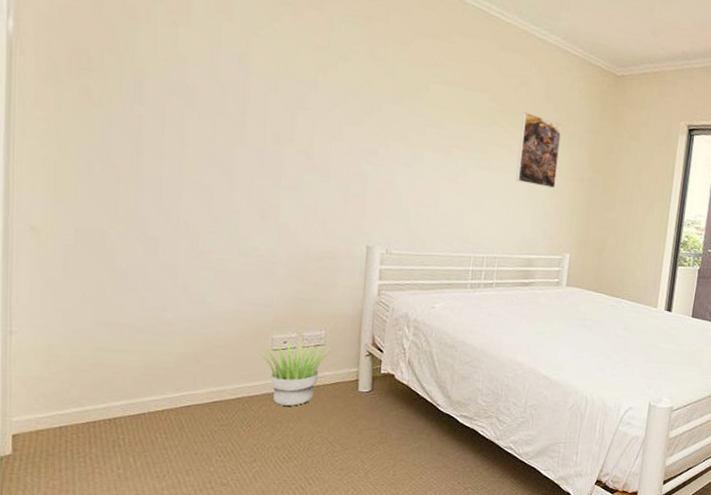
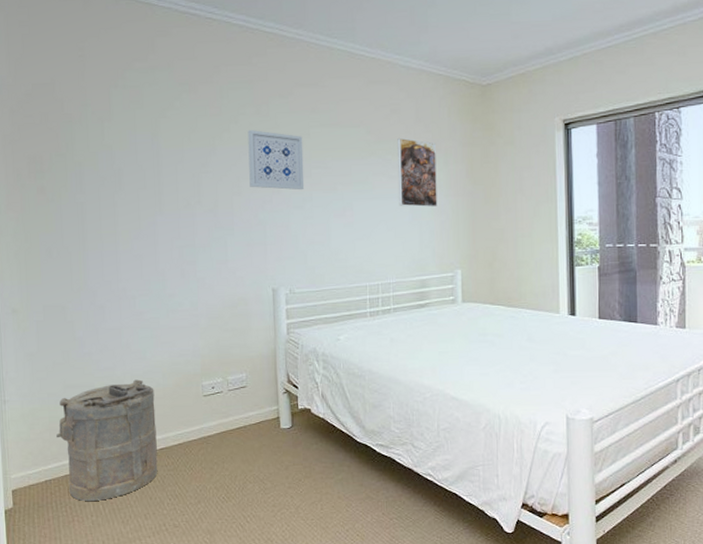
laundry hamper: none [80,324,213,453] -> present [56,379,158,501]
potted plant: present [259,341,332,406] -> none [192,384,253,448]
wall art: none [354,71,421,148] -> present [248,130,305,190]

